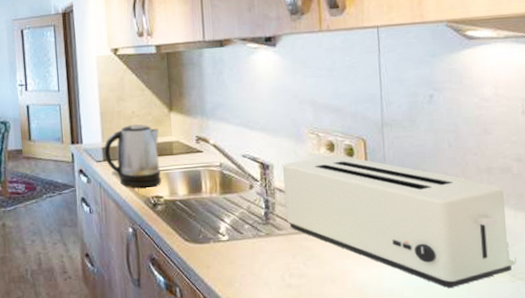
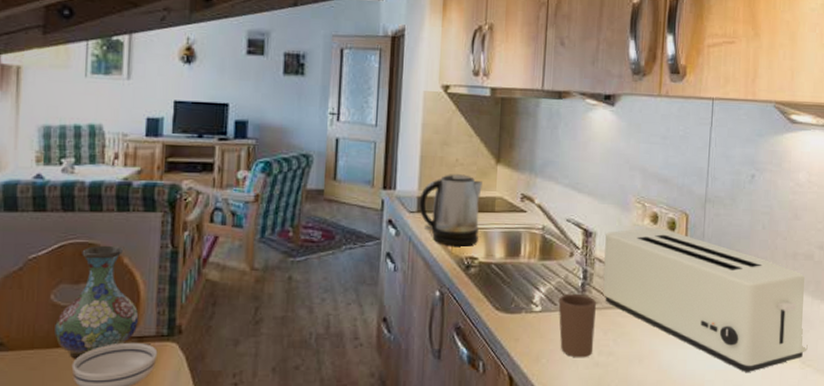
mug: none [244,223,284,281] -> present [558,294,597,358]

